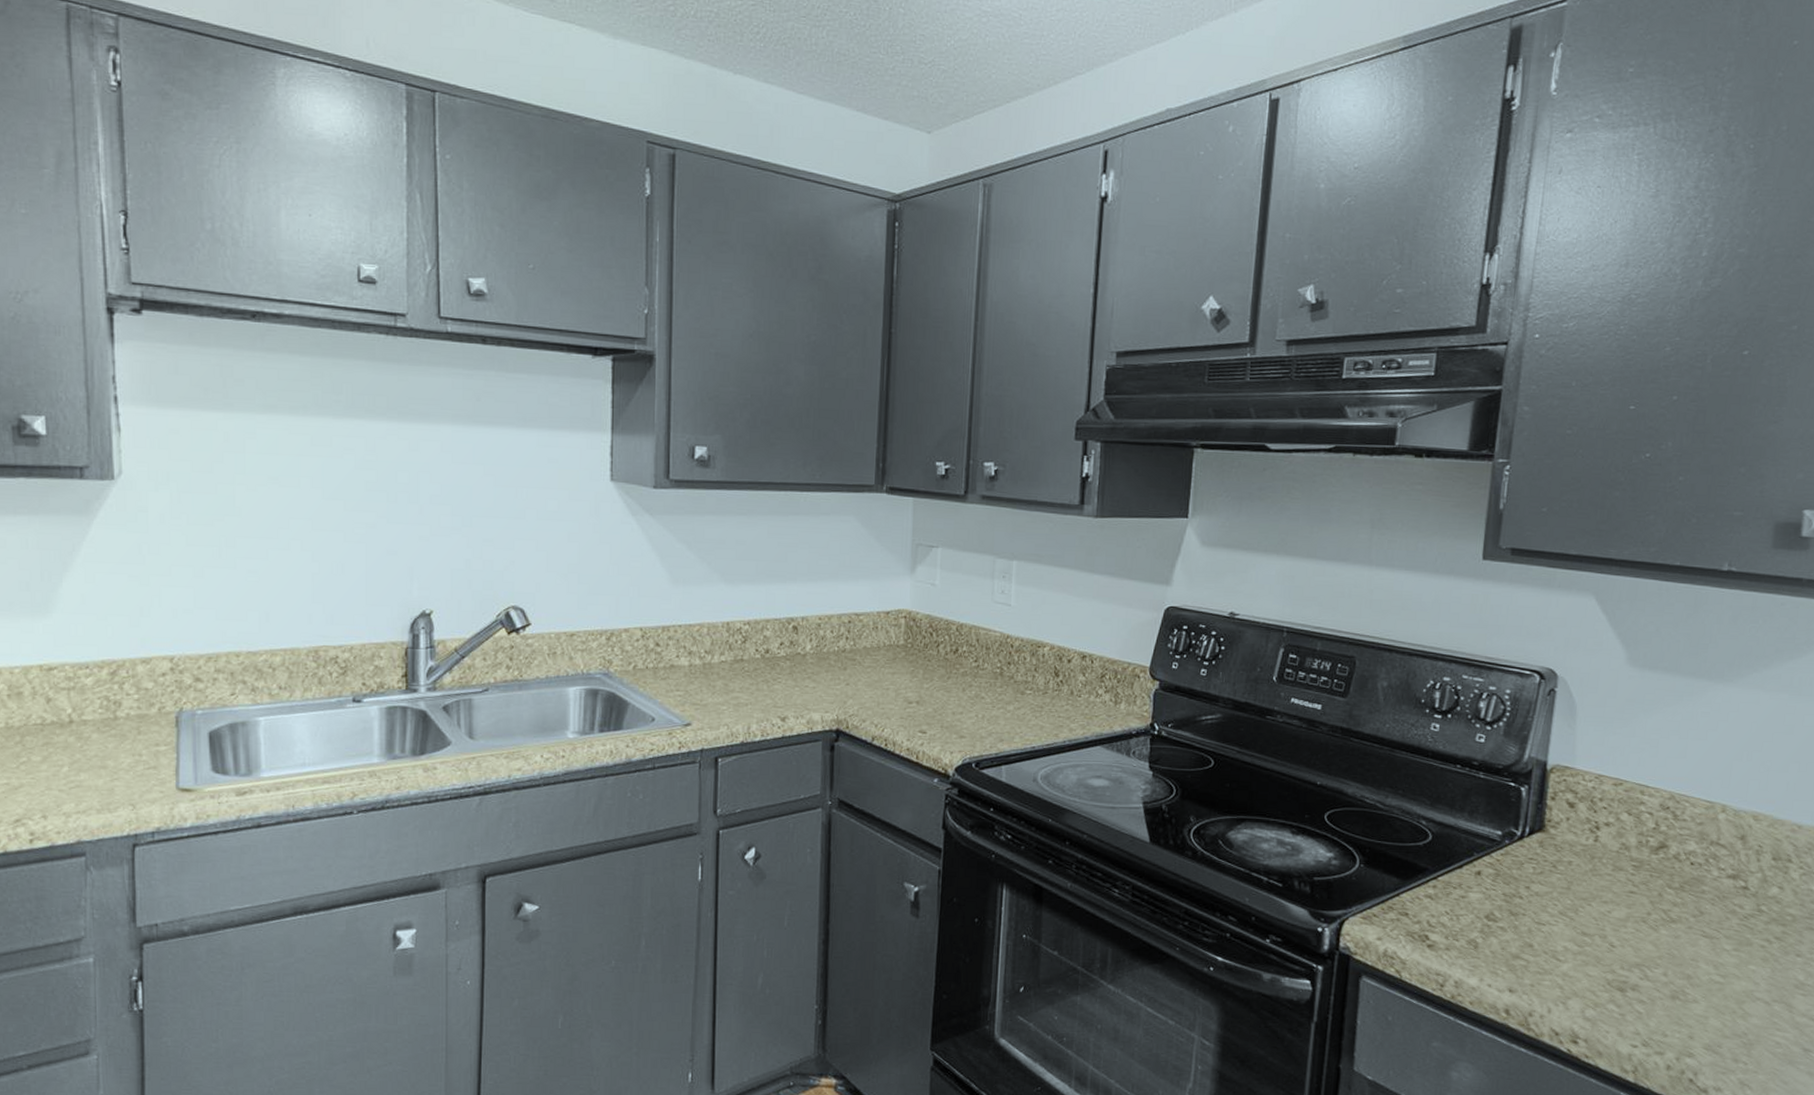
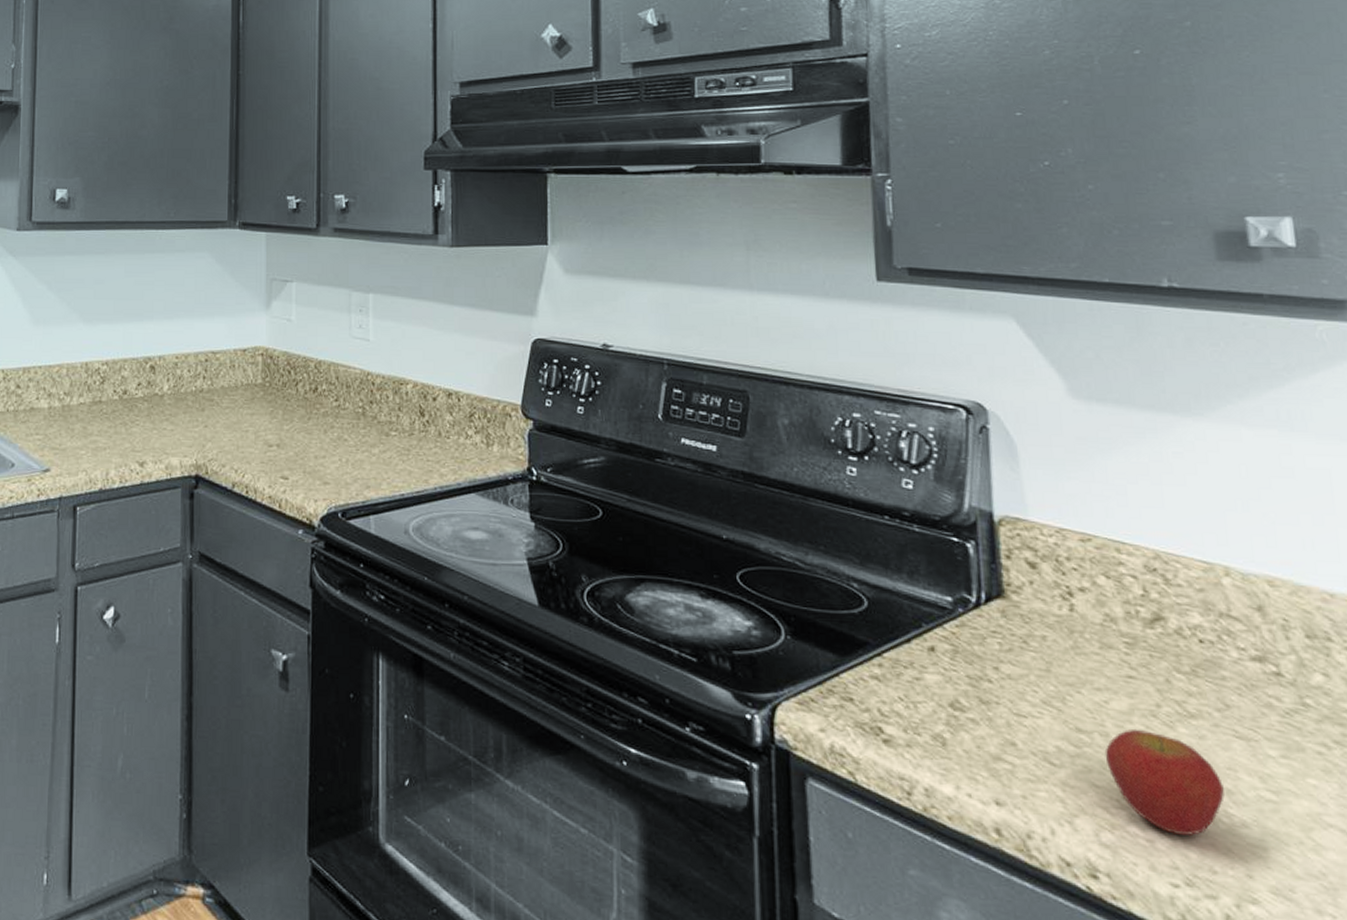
apple: none [1600,932,1686,1011] -> present [1104,728,1225,837]

